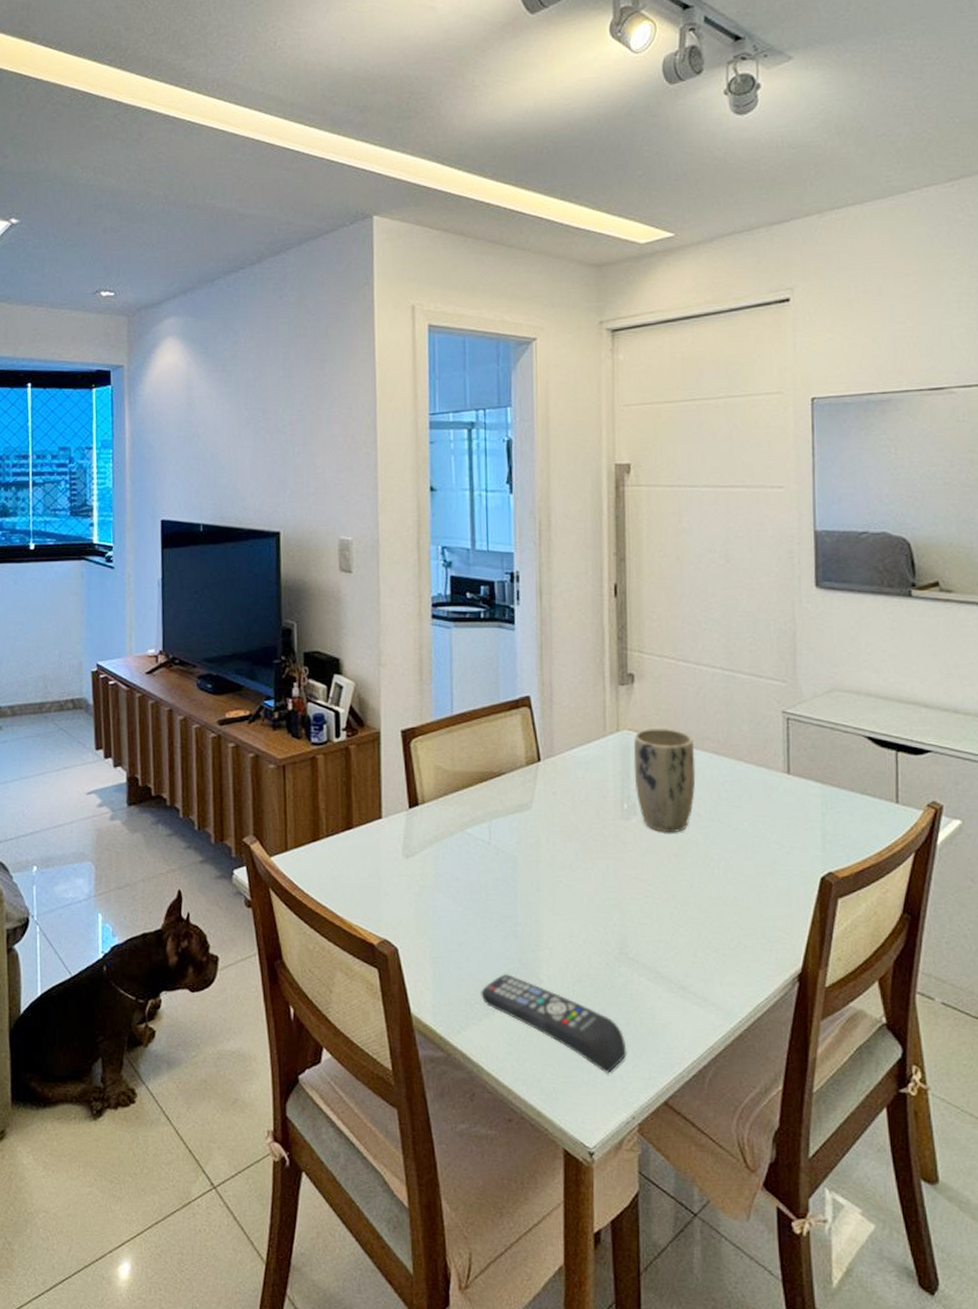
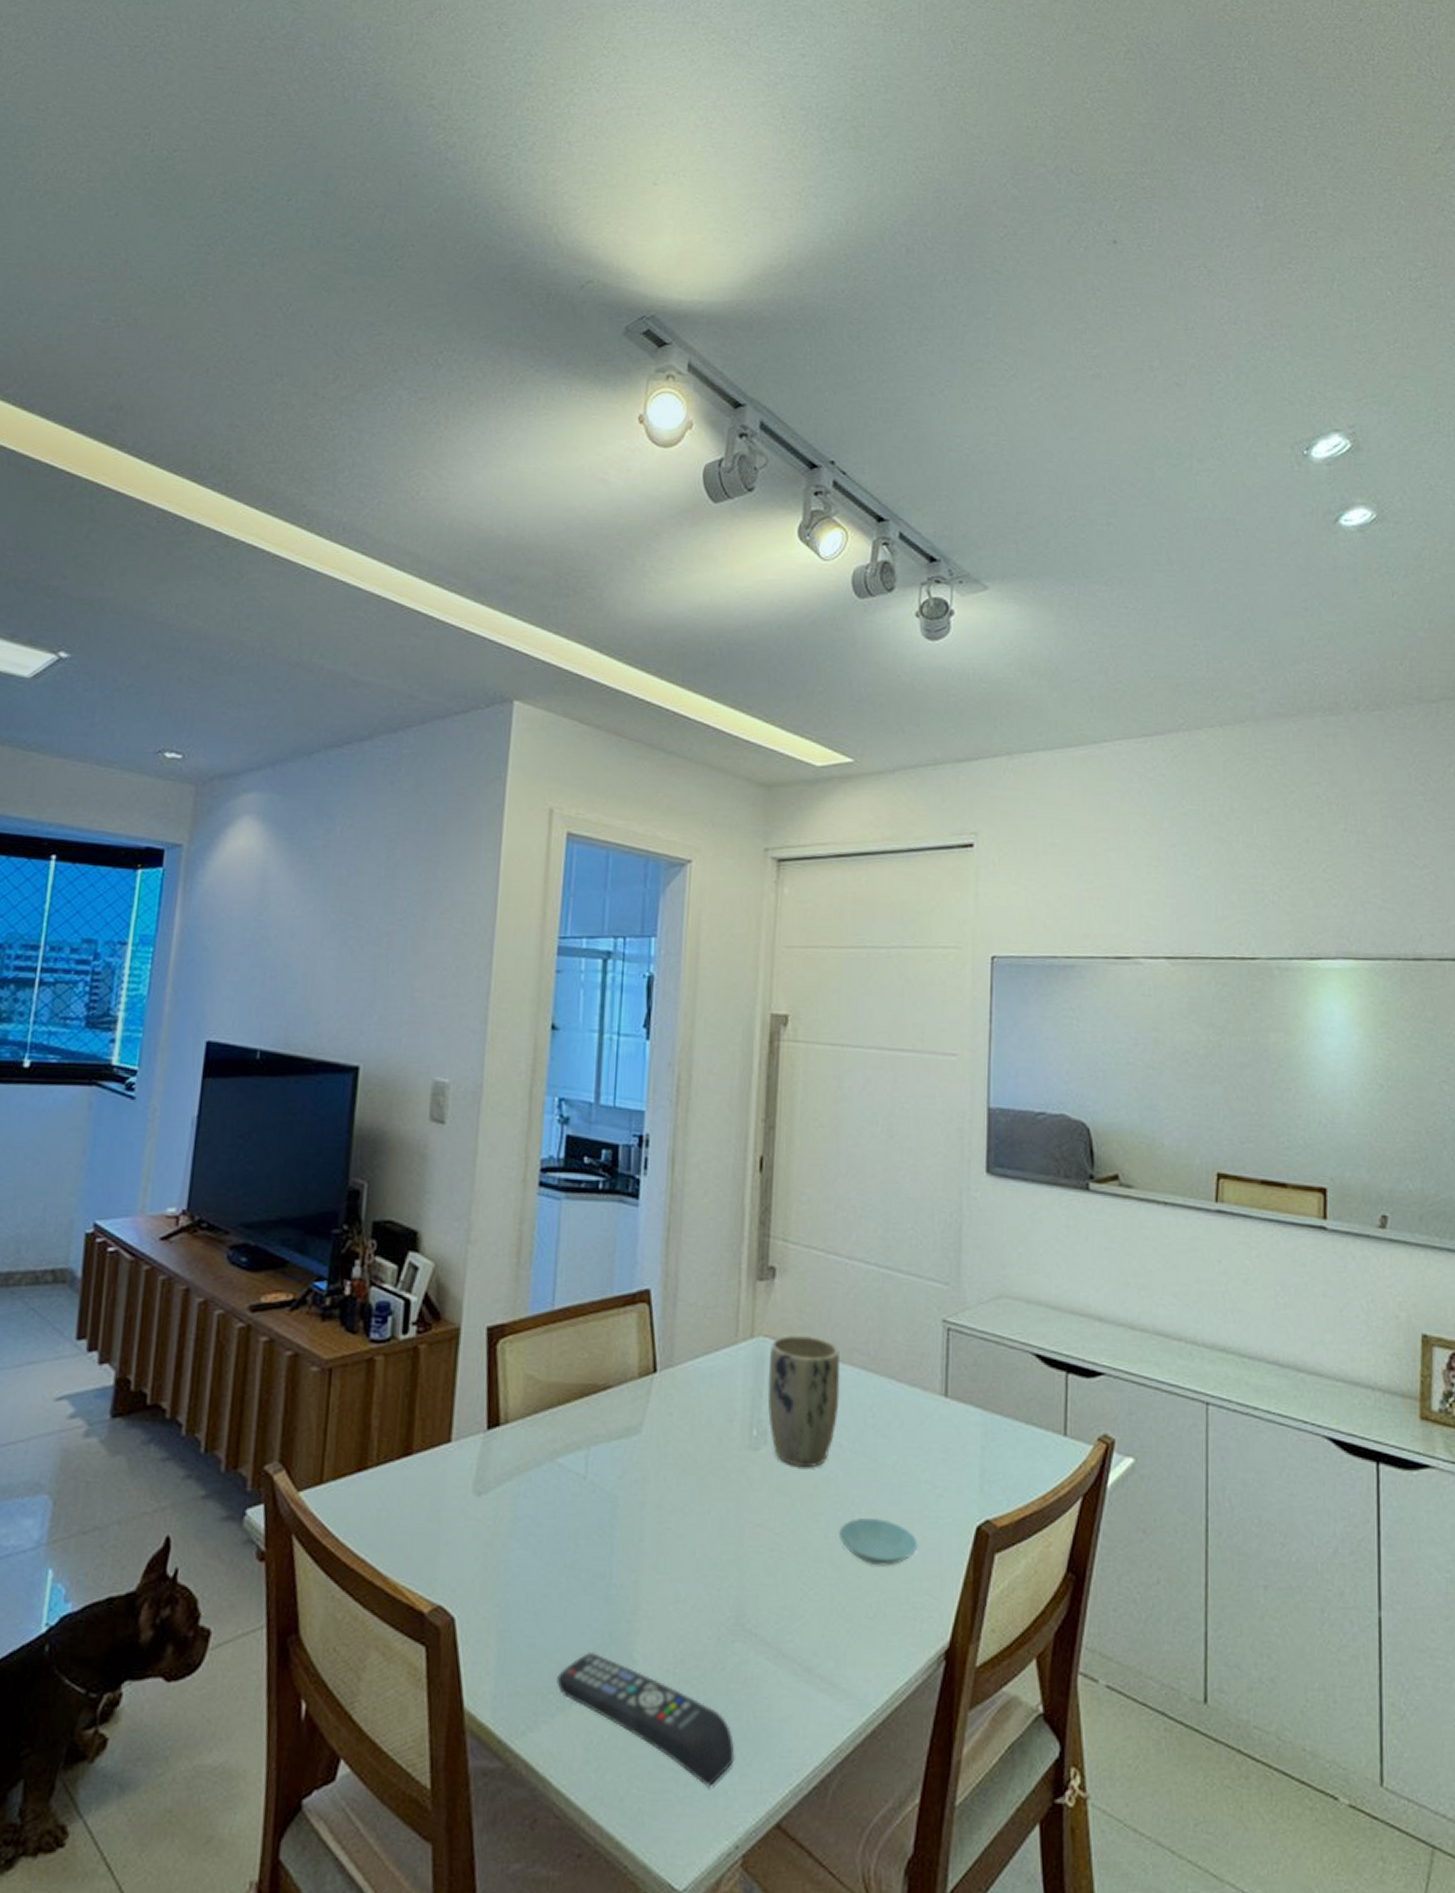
saucer: none [702,871,770,909] -> present [839,1517,918,1566]

